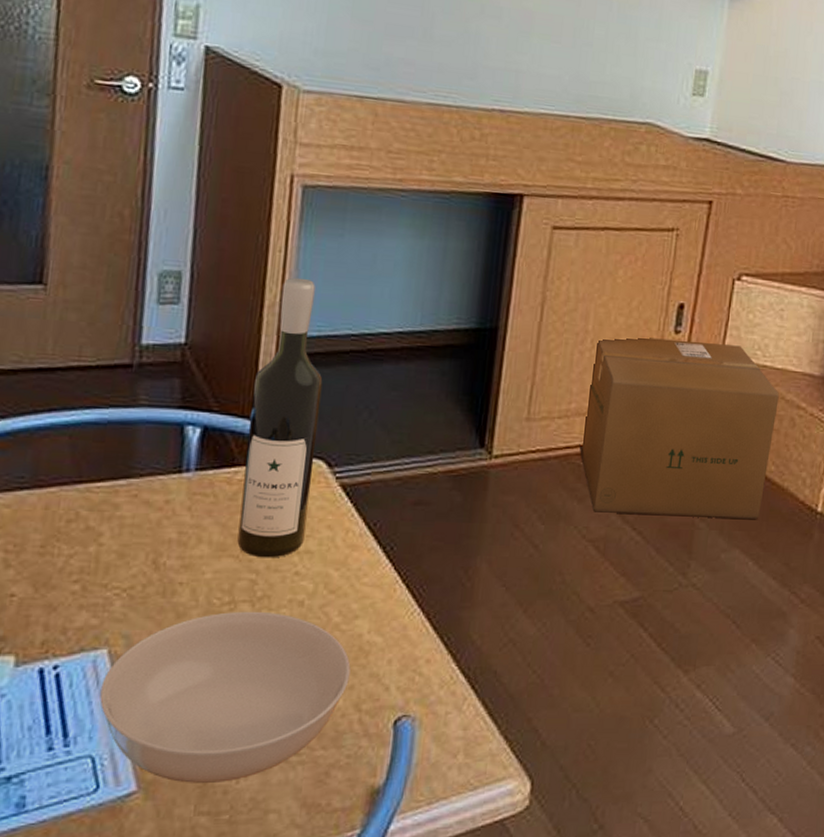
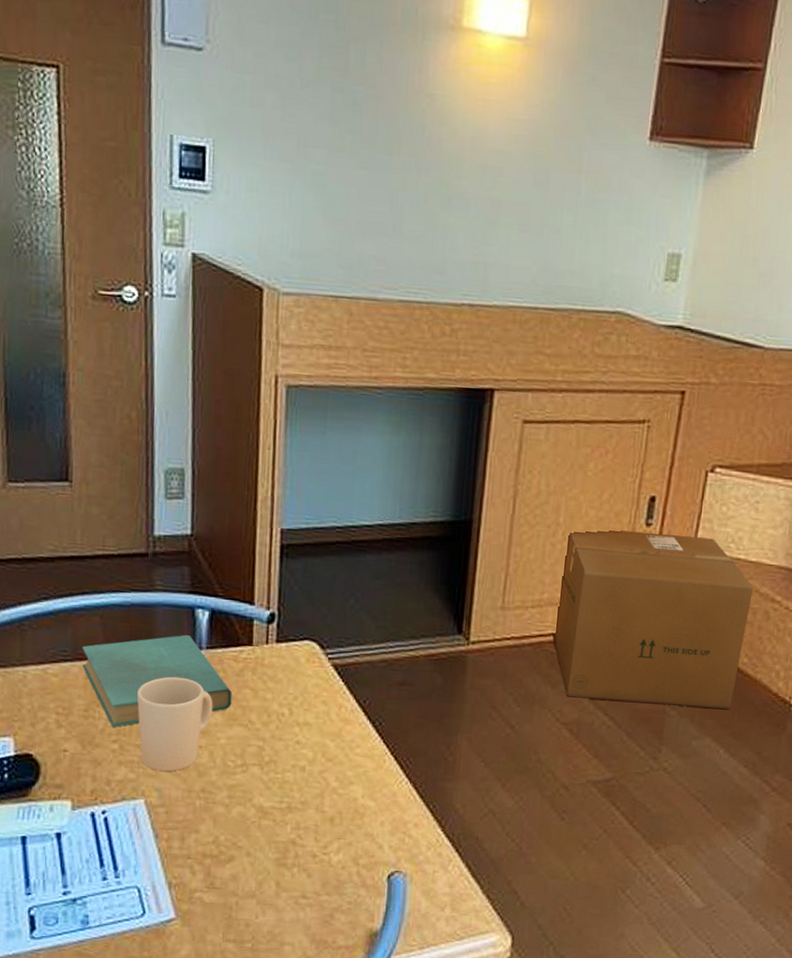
book: none [41,454,223,566] -> present [82,634,232,728]
bowl: present [99,611,351,783] -> none [141,773,348,917]
mug: none [106,503,200,614] -> present [137,676,213,772]
bottle: present [237,277,323,558] -> none [245,473,313,728]

